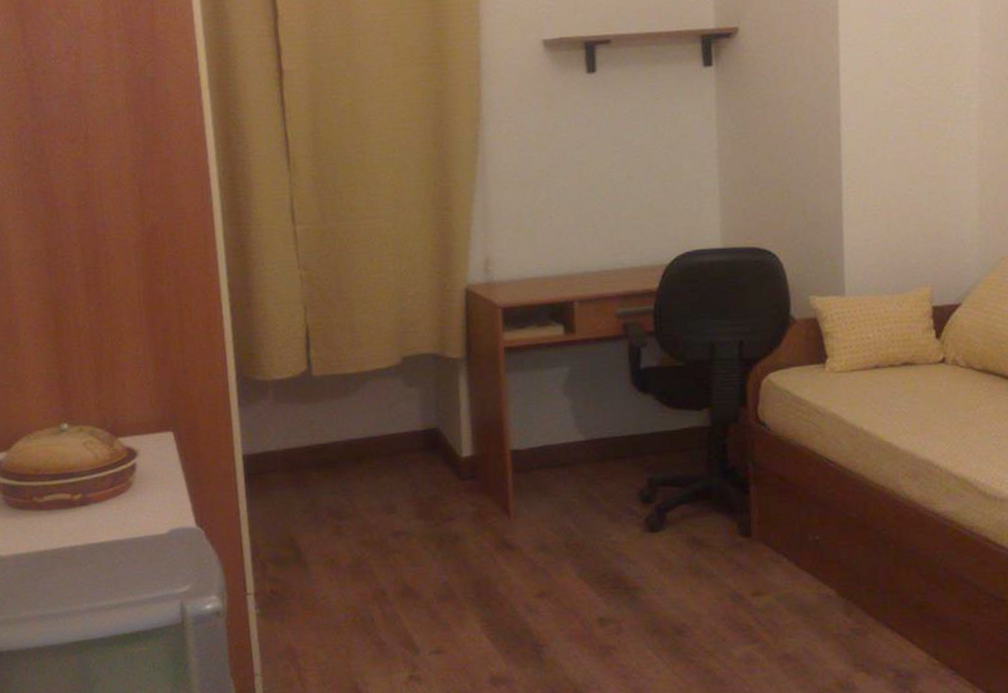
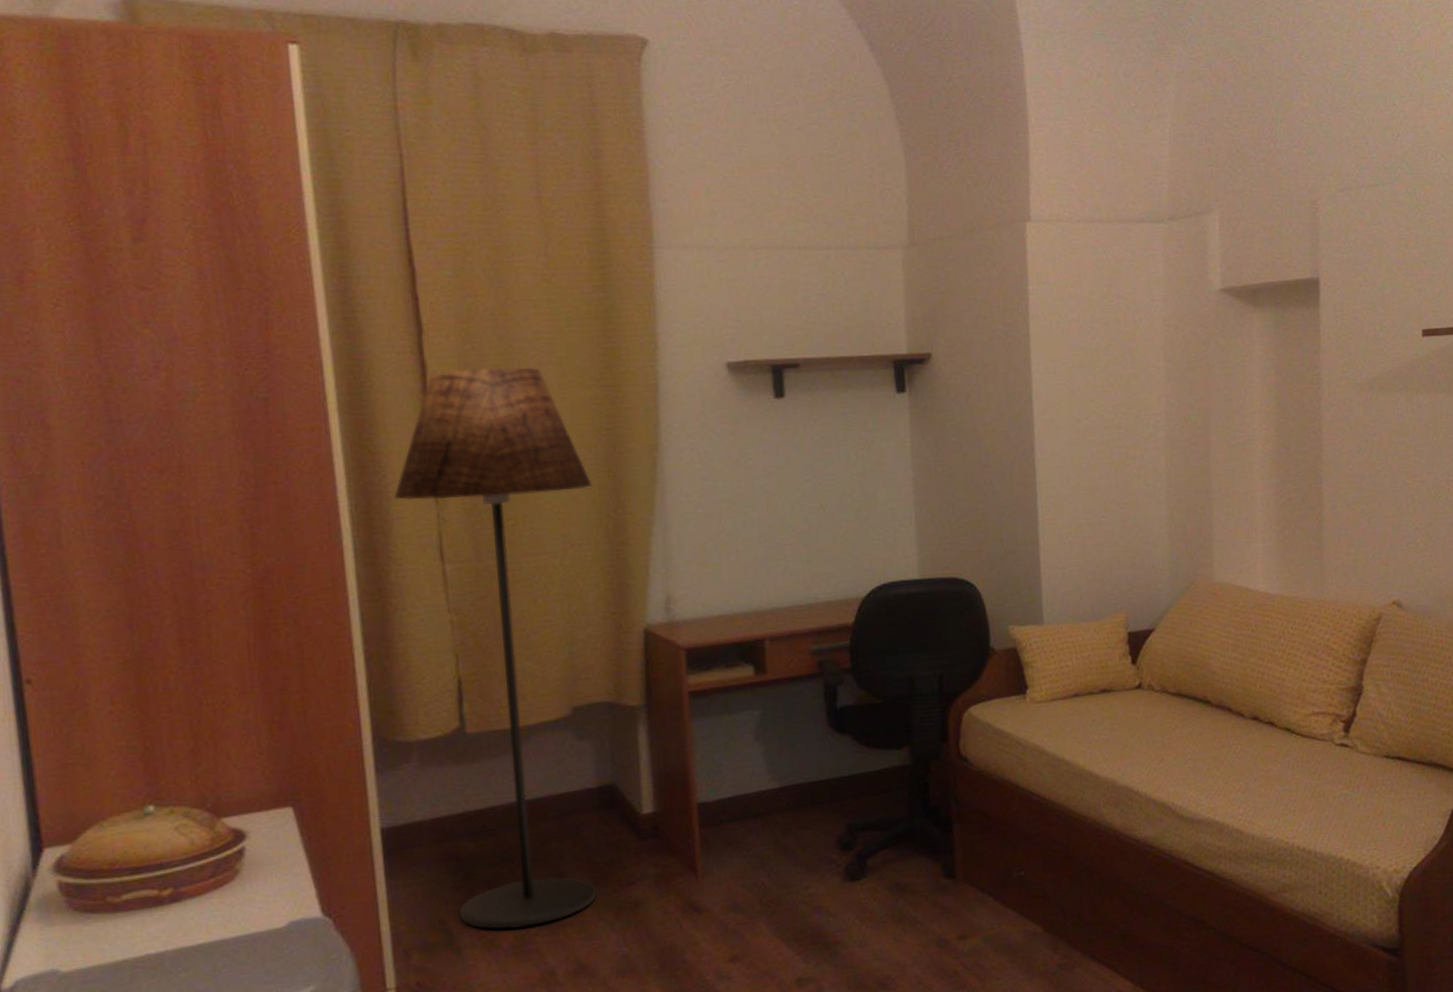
floor lamp: none [253,47,423,551] -> present [393,367,598,930]

